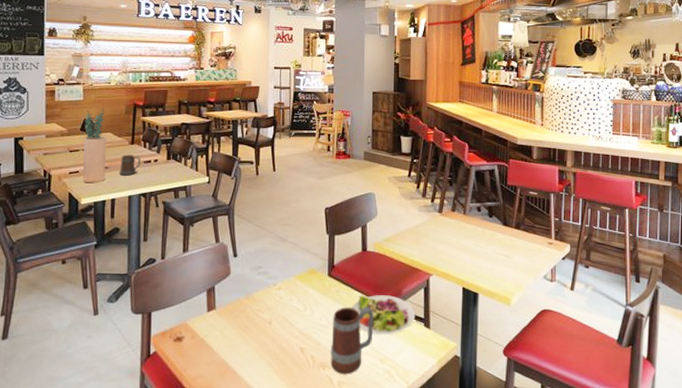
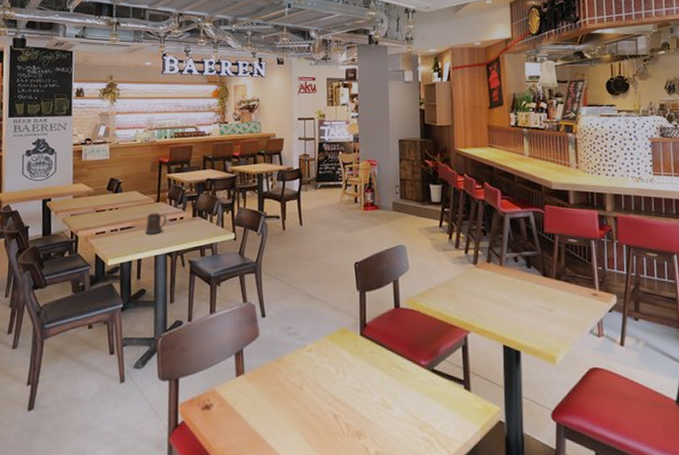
vase: present [83,107,107,183] -> none [109,166,133,244]
beer mug: present [330,307,374,375] -> none [366,368,410,444]
salad plate: present [351,295,416,335] -> none [386,355,455,399]

